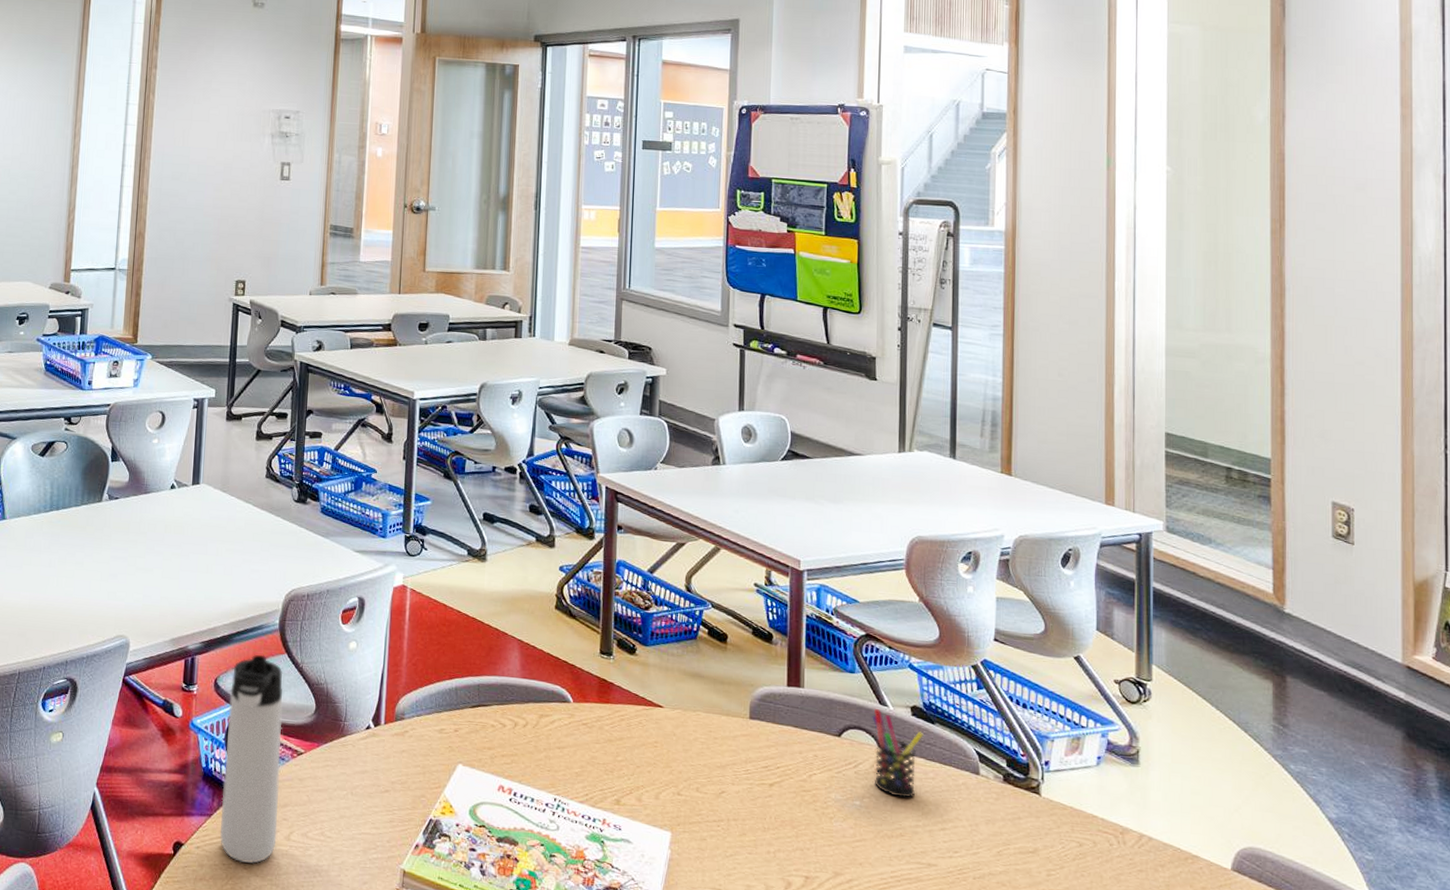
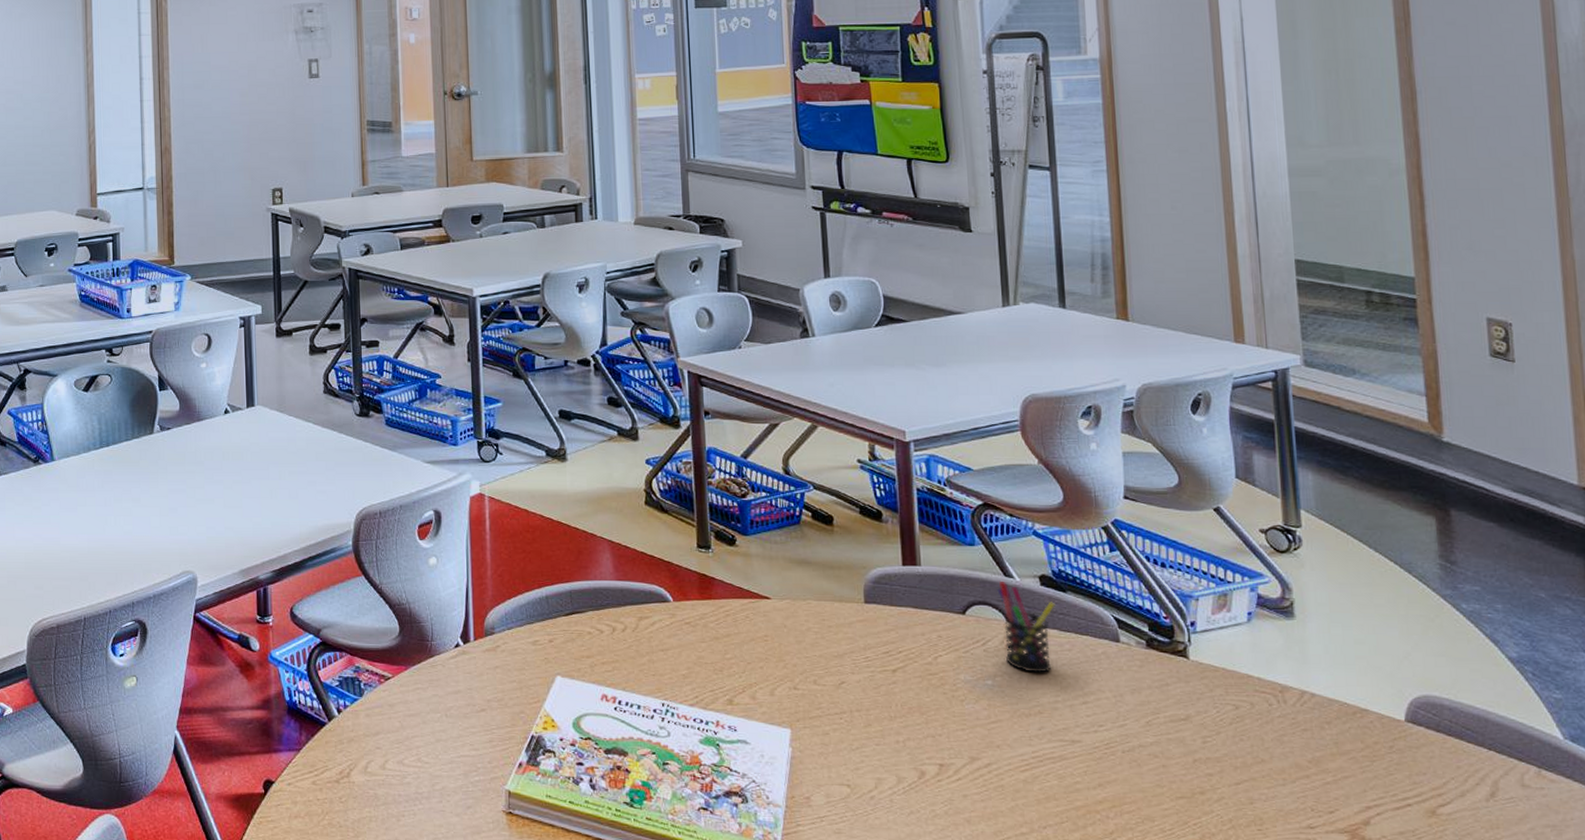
thermos bottle: present [220,654,283,864] -> none [308,578,372,796]

